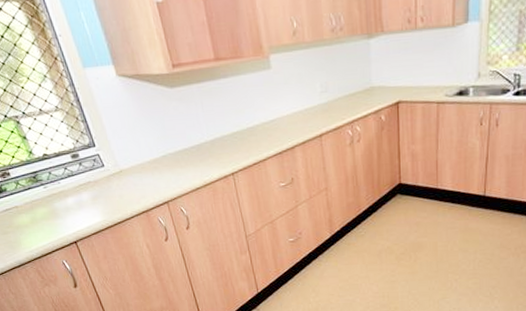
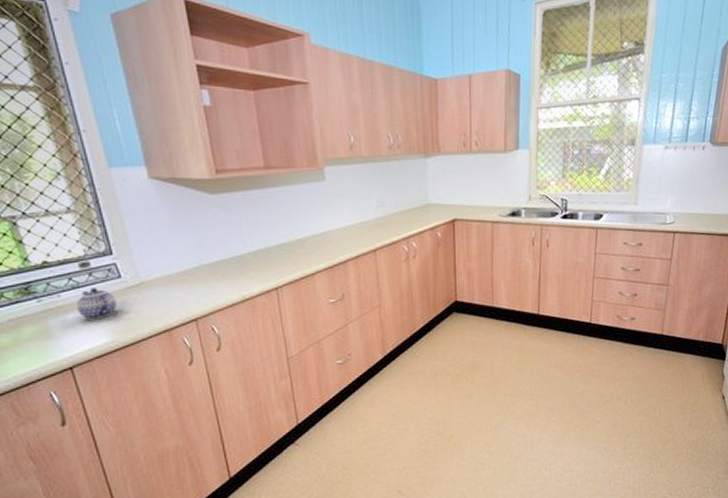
teapot: none [73,176,104,203] -> present [77,288,116,320]

